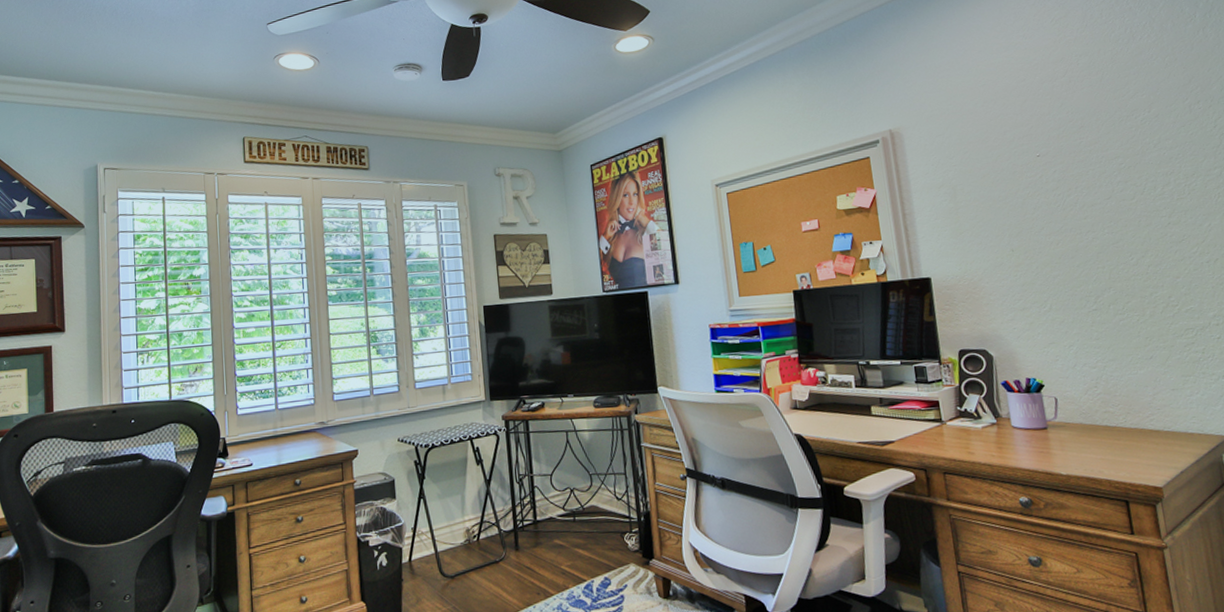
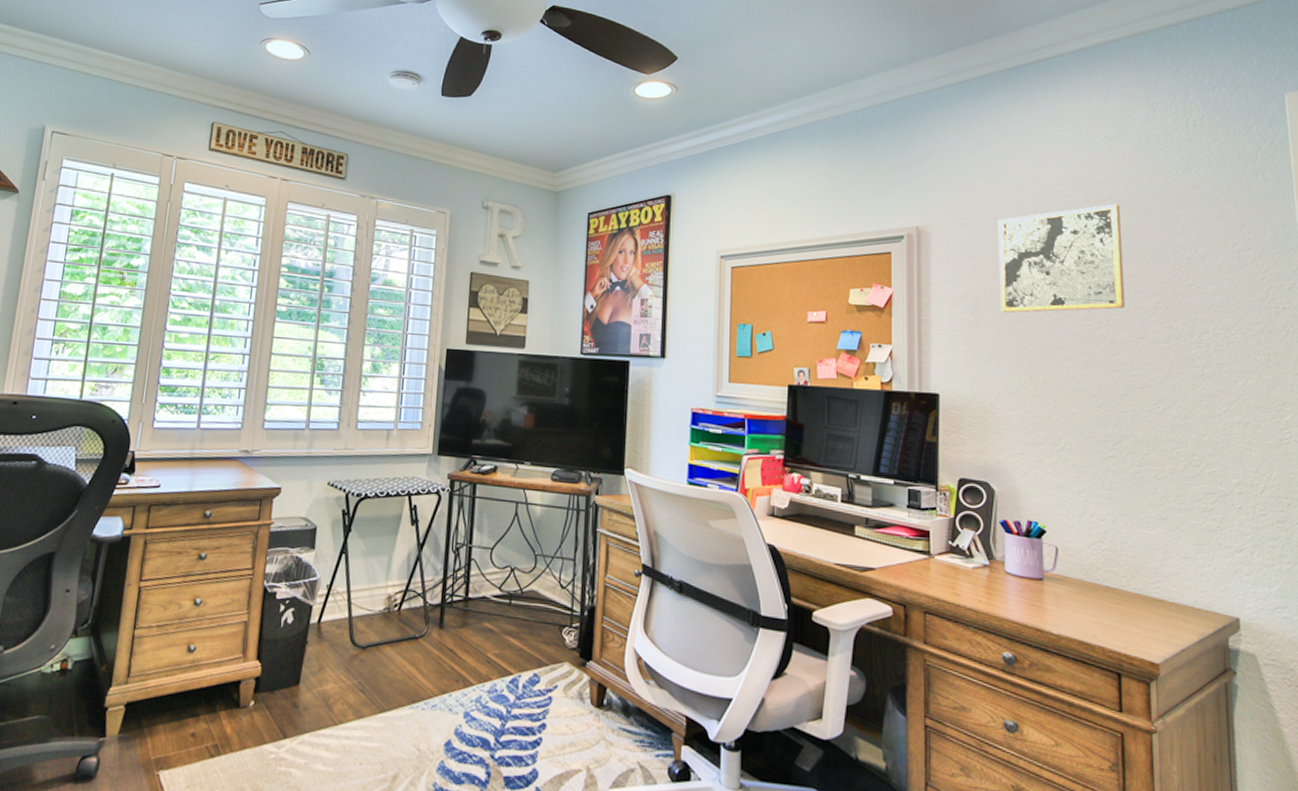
wall art: none [963,79,1091,195] -> present [998,203,1125,313]

